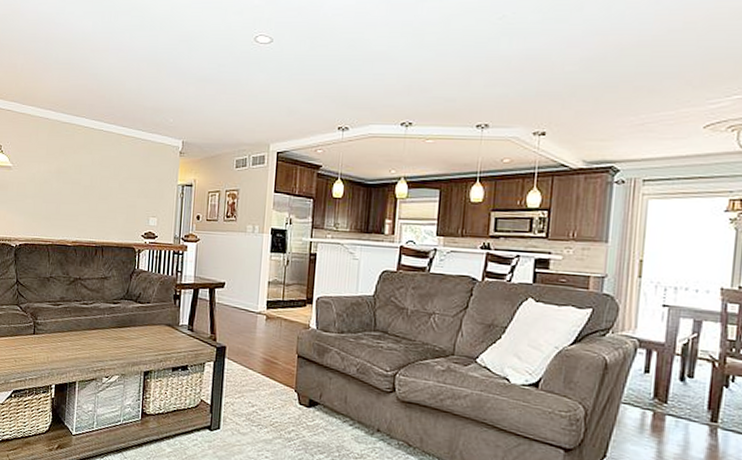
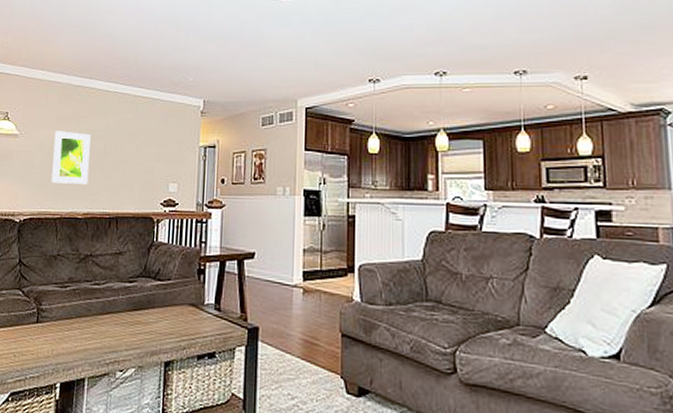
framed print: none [43,164,78,215] -> present [51,131,91,184]

